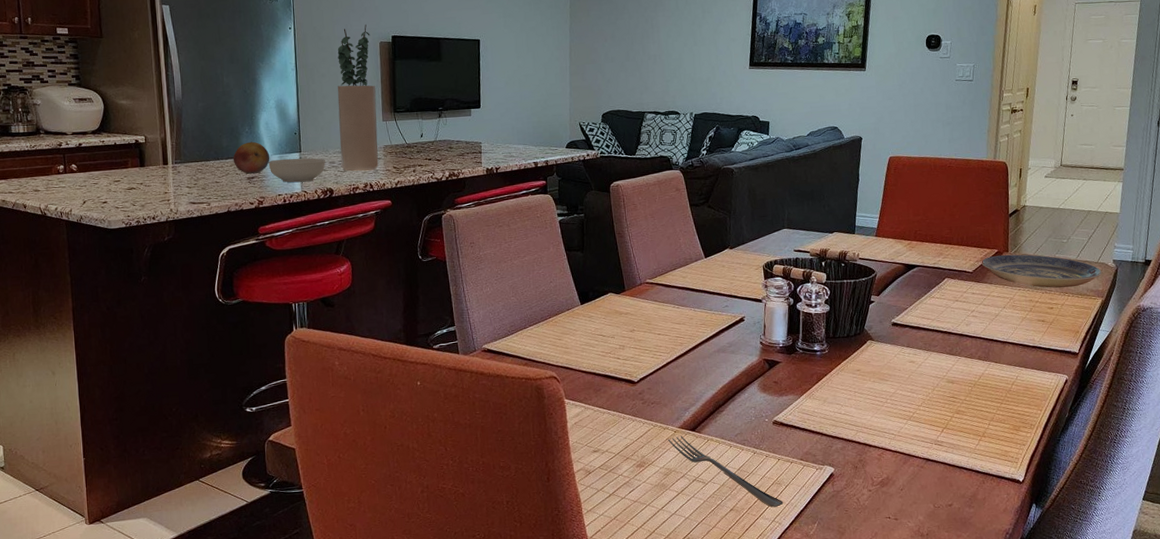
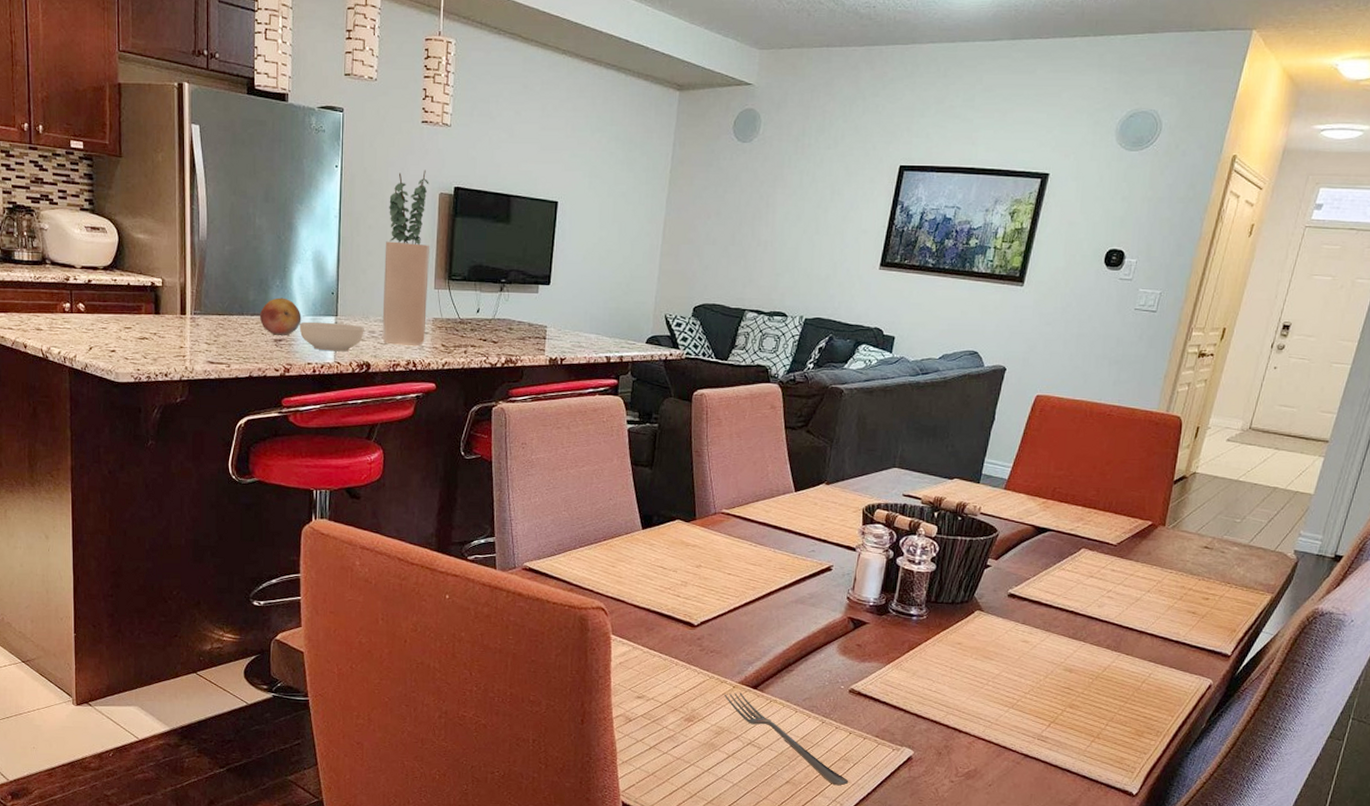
plate: present [981,254,1102,288] -> none [1129,528,1278,577]

